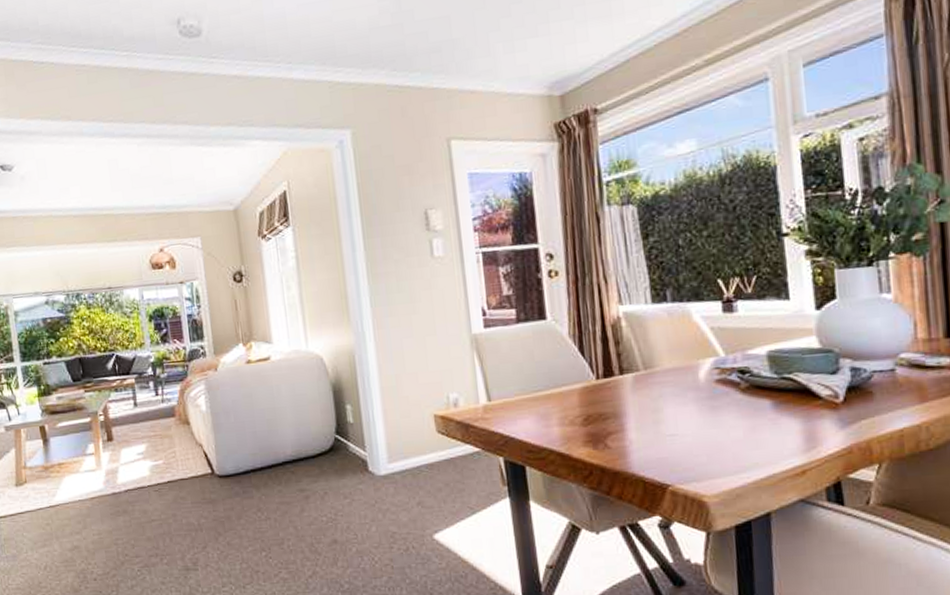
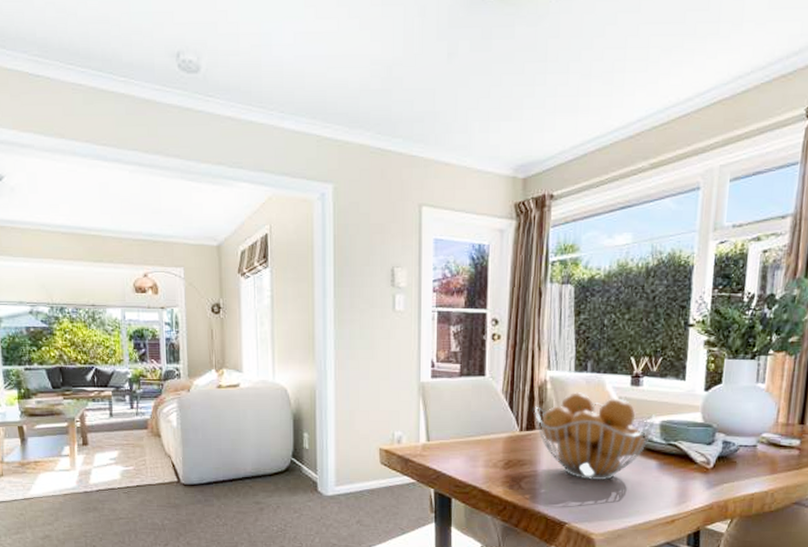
fruit basket: none [610,327,761,430] -> present [535,393,656,481]

